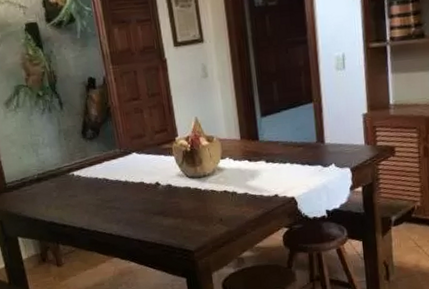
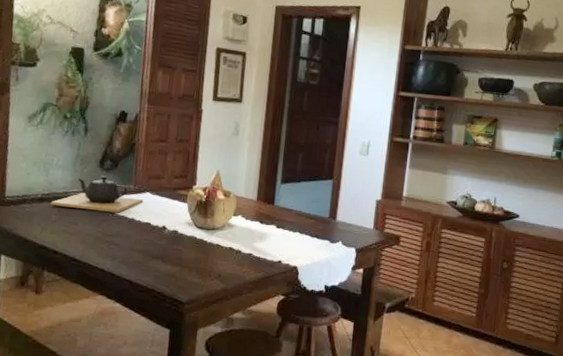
teapot: none [48,144,132,184] -> present [51,175,144,213]

